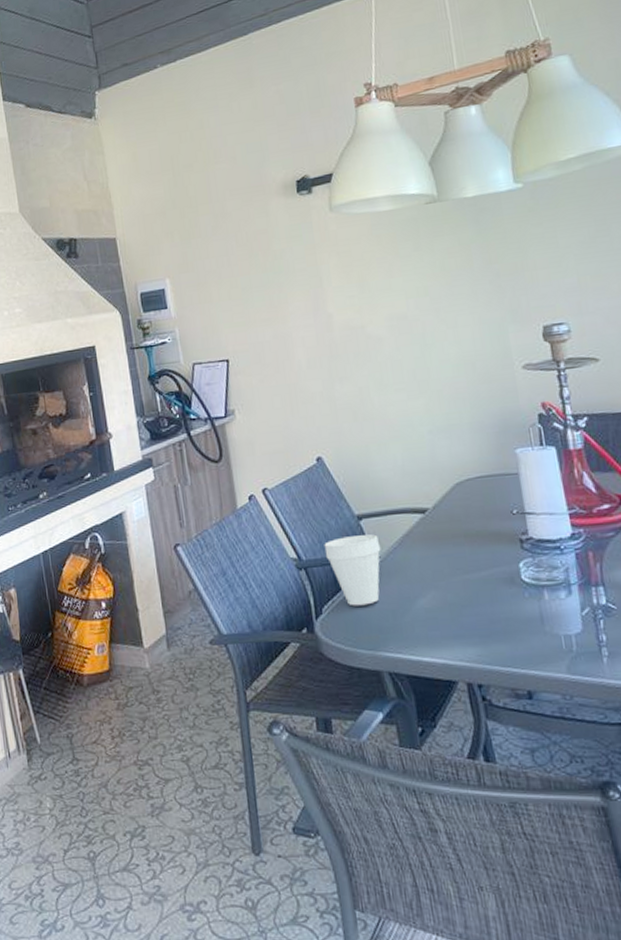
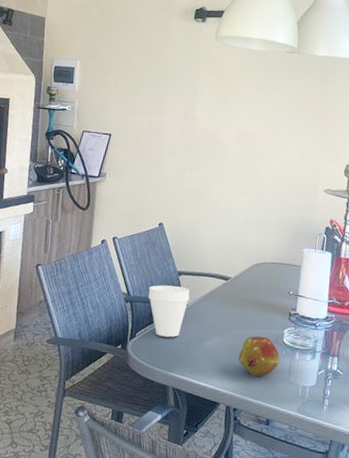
fruit: none [466,578,524,635] -> present [239,336,280,377]

